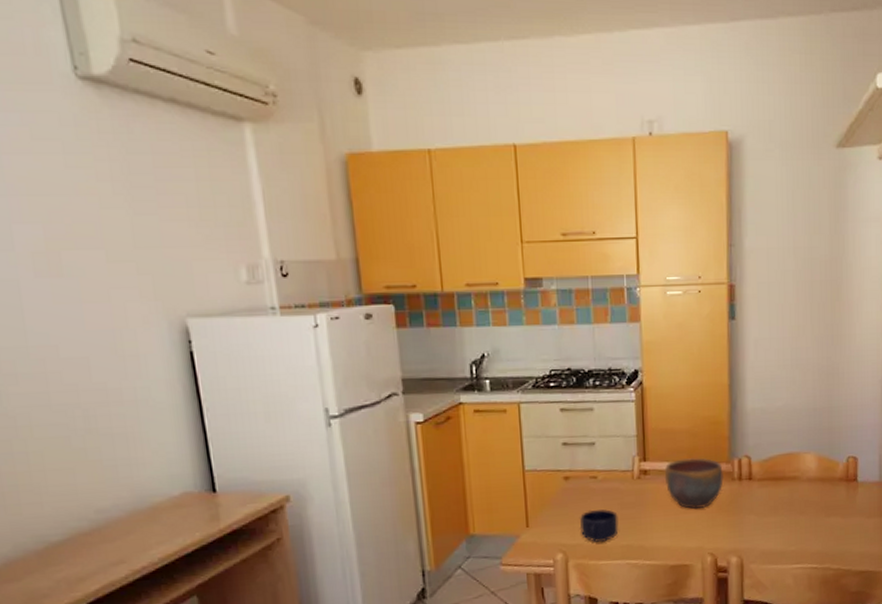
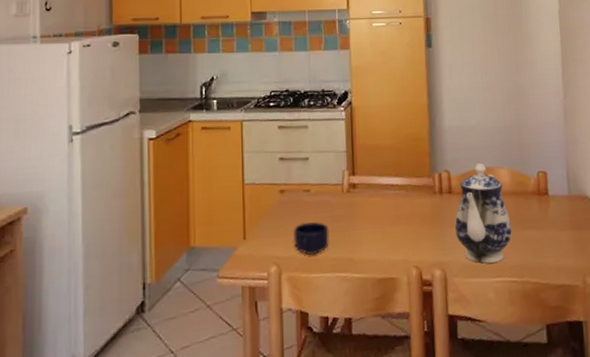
bowl: present [664,458,723,510] -> none [371,172,426,223]
teapot: none [754,447,816,551] -> present [455,162,512,264]

